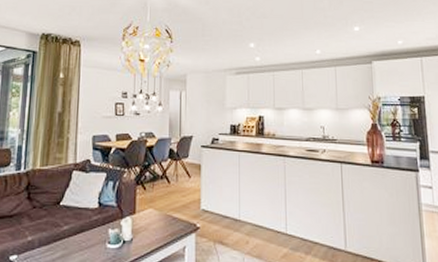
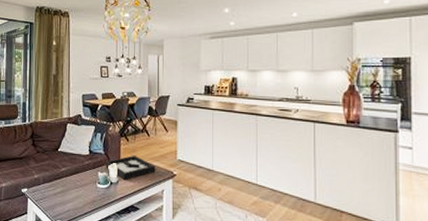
decorative tray: none [117,207,177,238] -> present [105,155,156,180]

